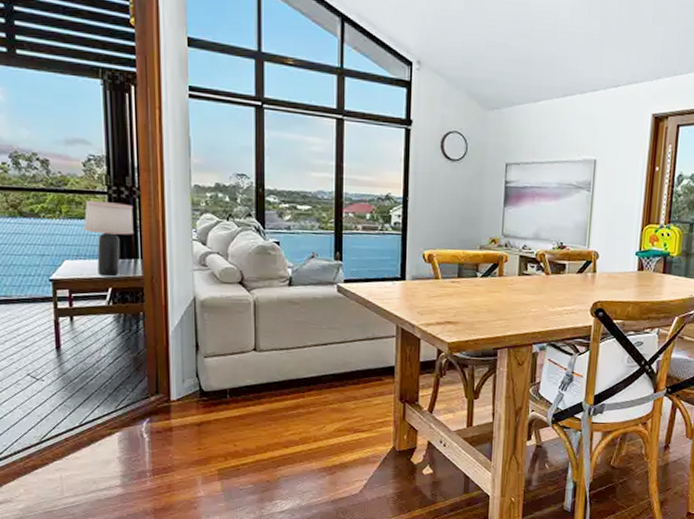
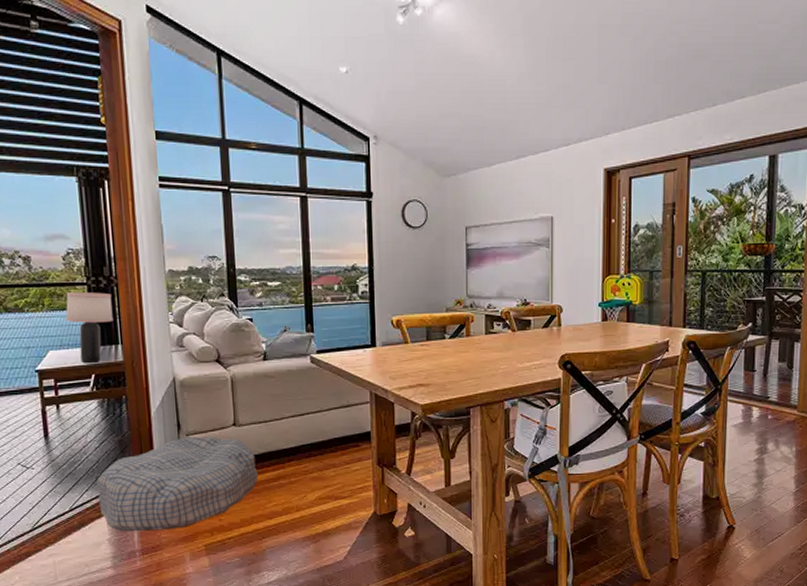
dog bed: none [108,359,277,452] -> present [96,437,259,532]

